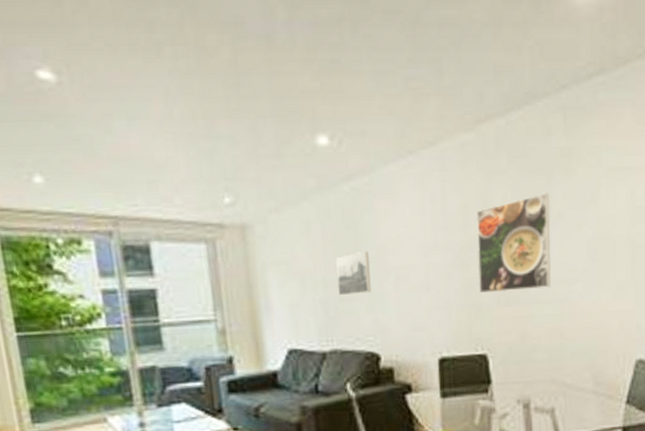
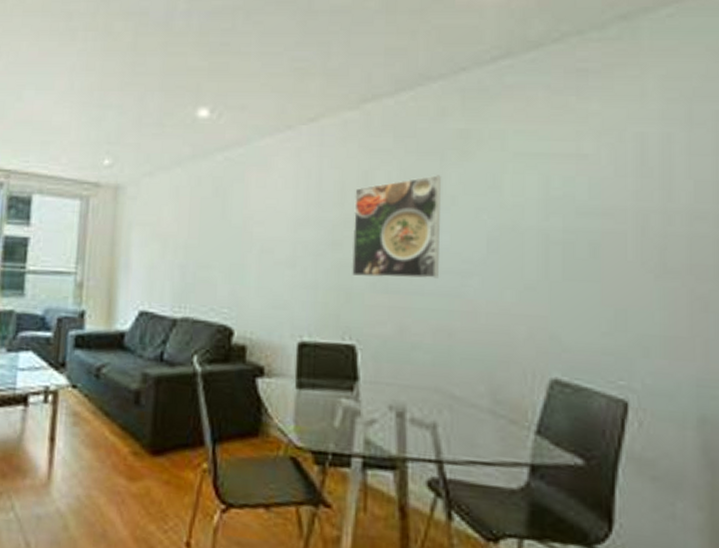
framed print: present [336,251,371,296] -> none [198,219,234,263]

